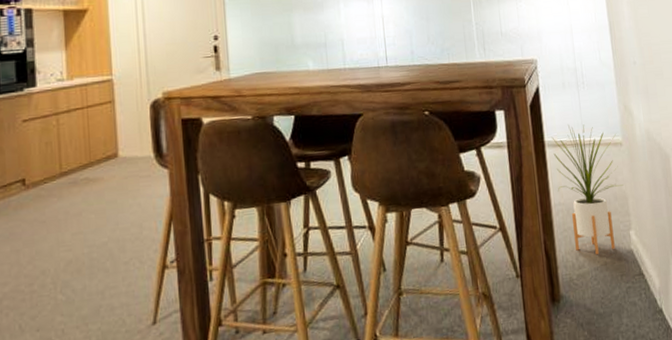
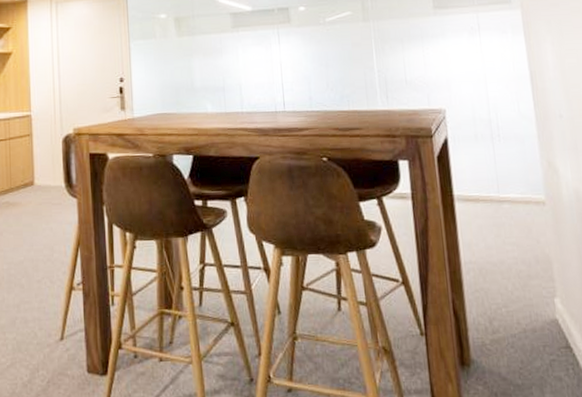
house plant: present [552,124,624,254] -> none [462,179,547,320]

